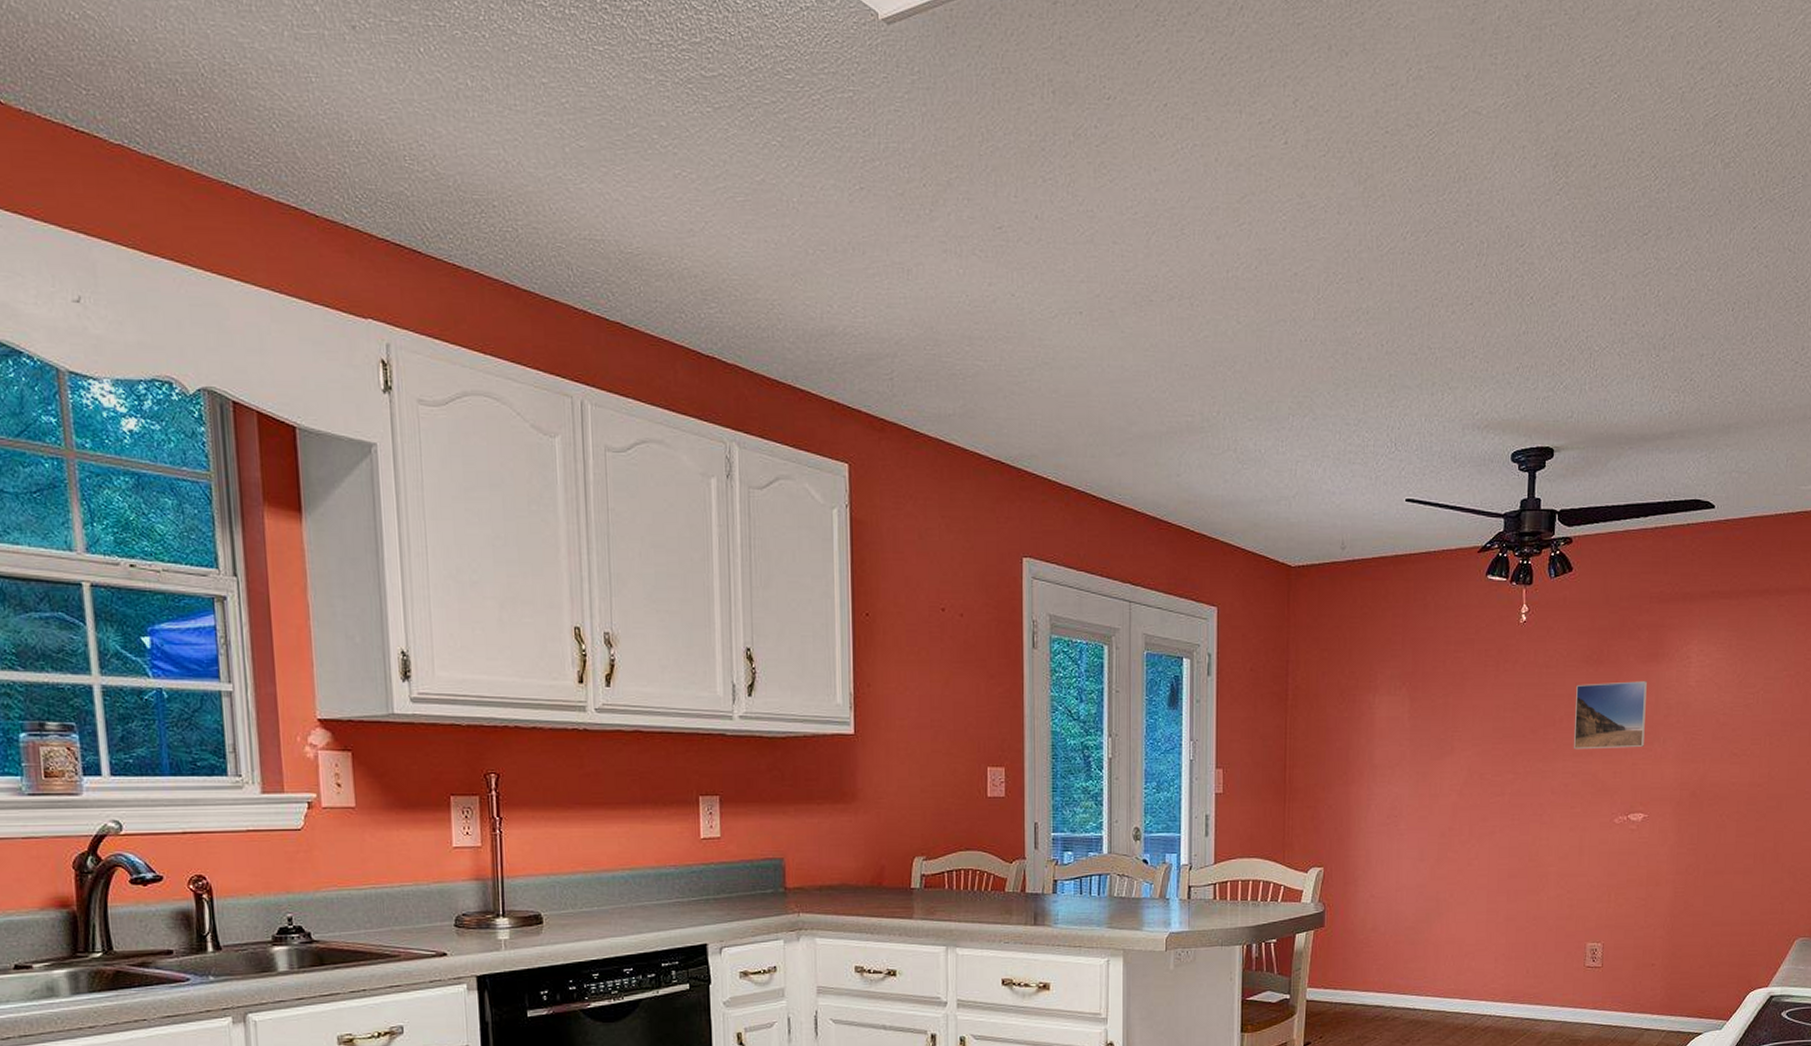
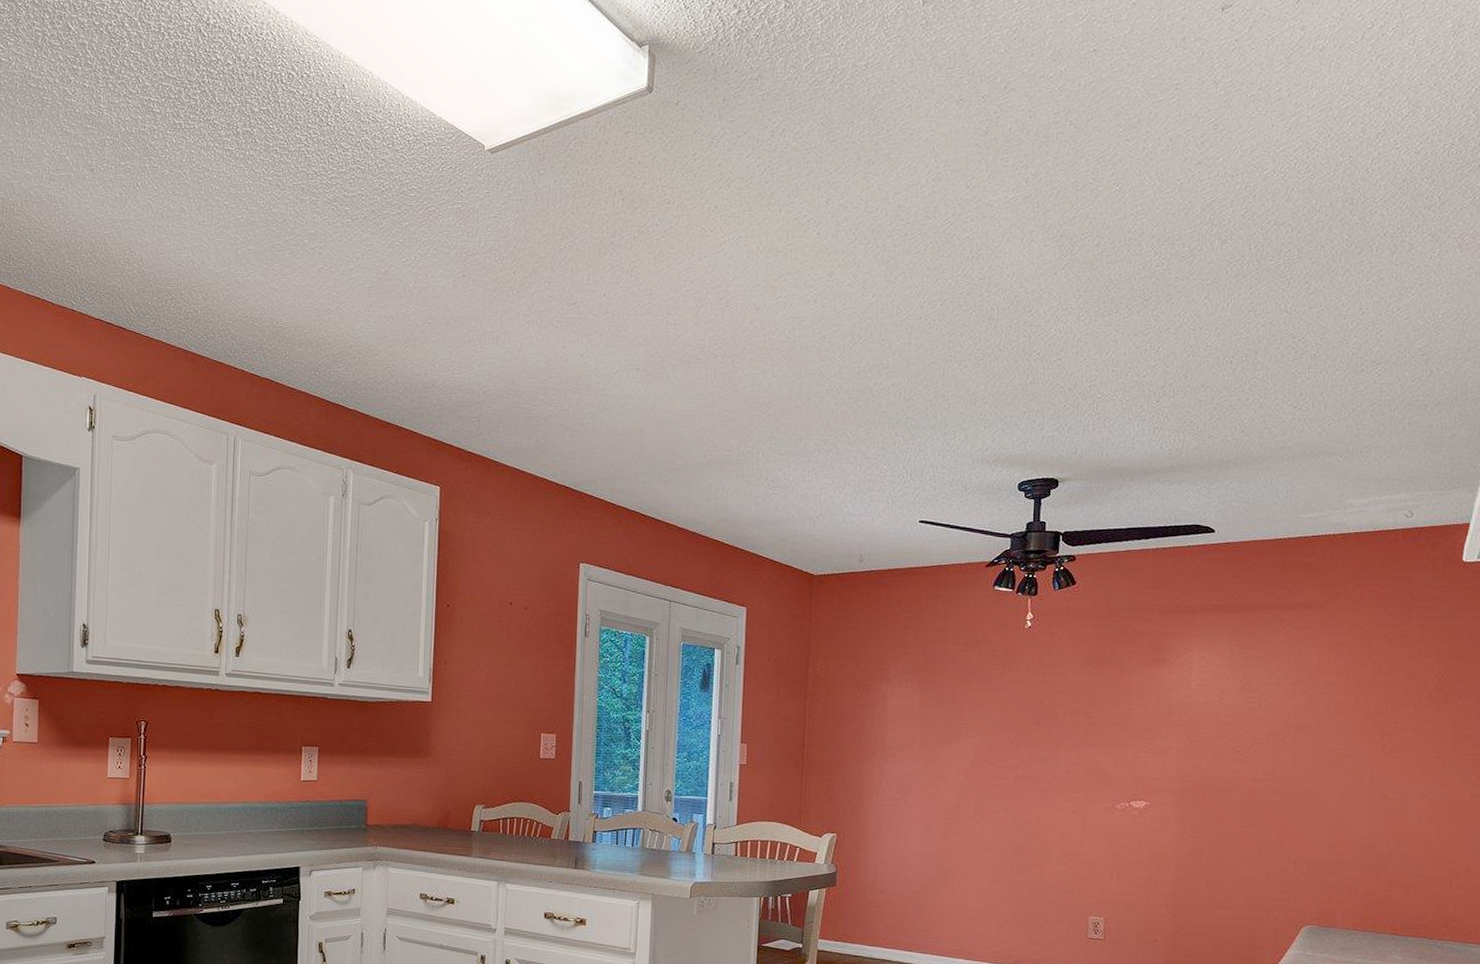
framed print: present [1574,681,1647,750] -> none [1077,682,1149,742]

